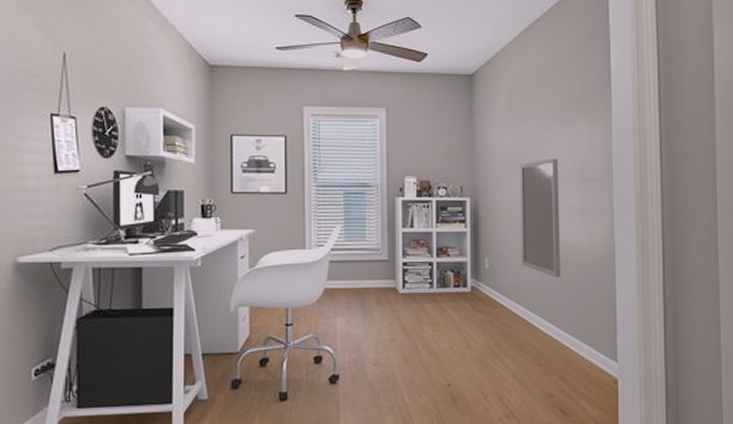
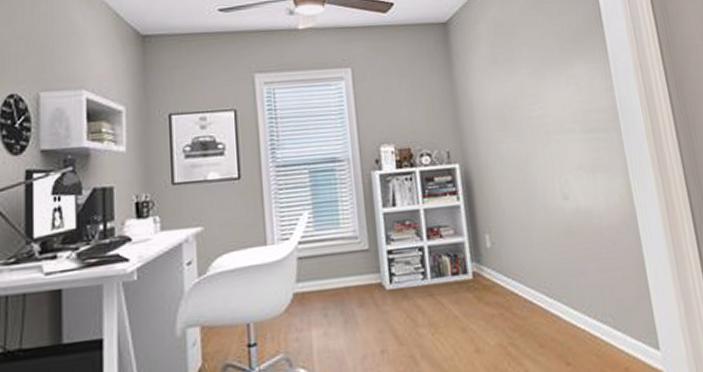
home mirror: present [519,158,560,278] -> none [511,108,577,252]

